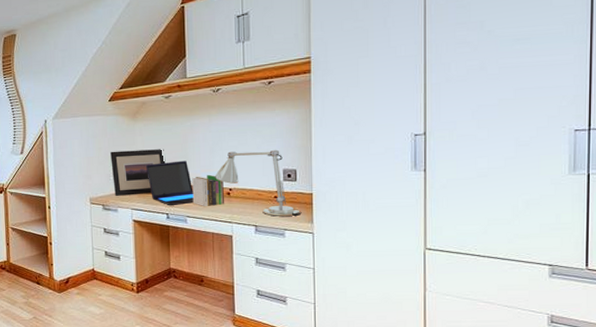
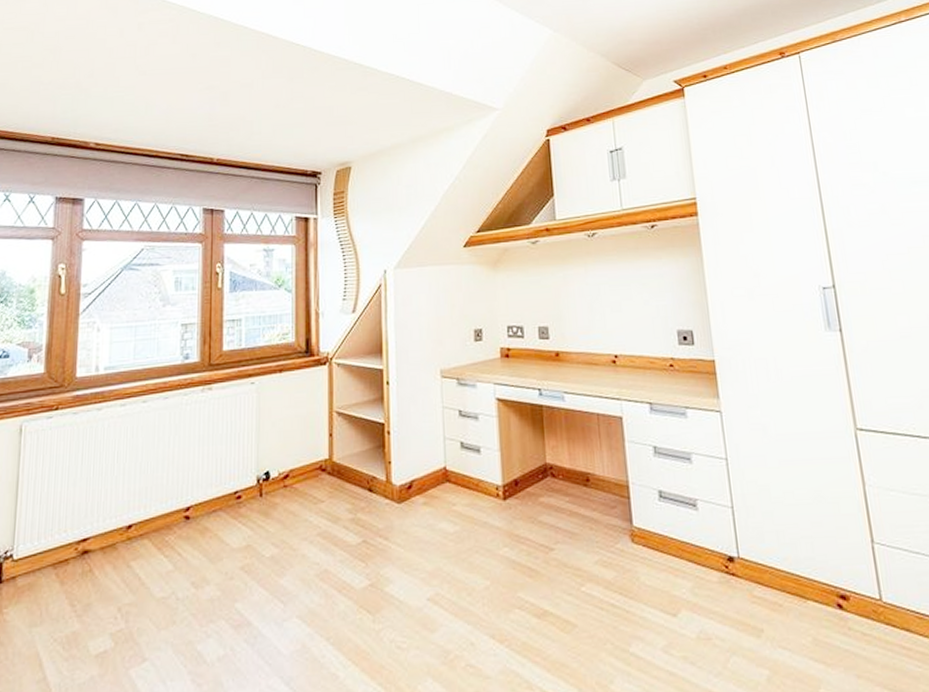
picture frame: present [109,149,166,196] -> none [465,305,535,367]
laptop: present [145,160,194,205] -> none [510,320,572,378]
books: present [192,174,224,207] -> none [568,337,609,380]
desk lamp: present [214,149,302,217] -> none [595,306,705,391]

